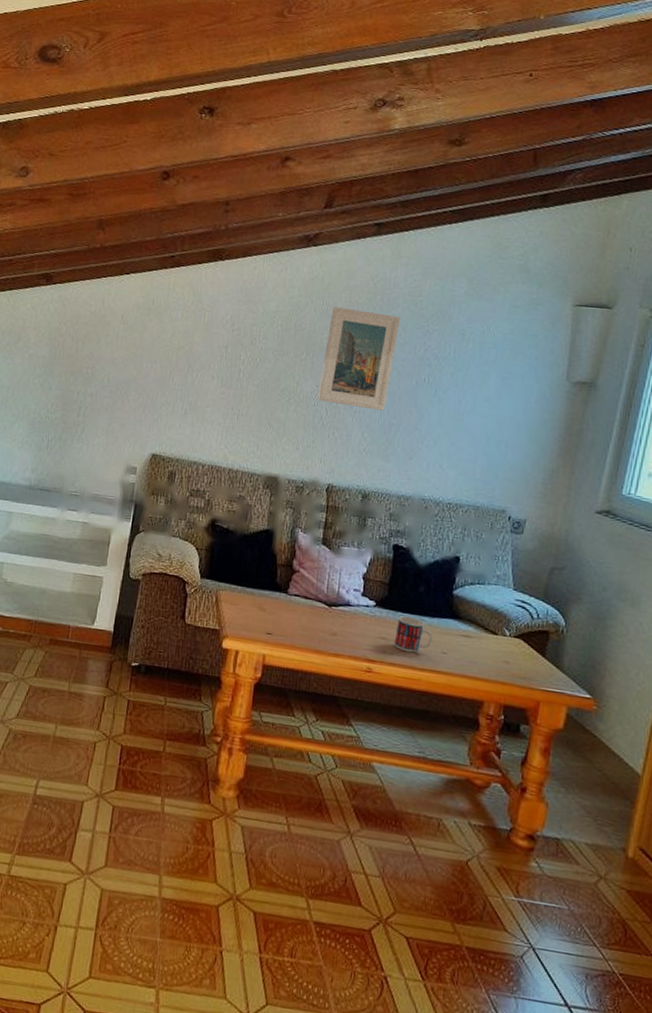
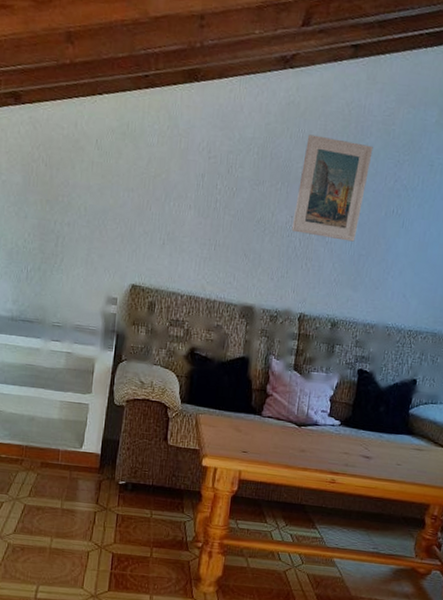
mug: present [393,616,433,653] -> none [355,433,390,465]

